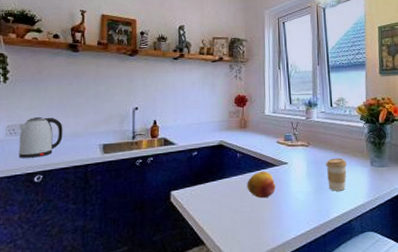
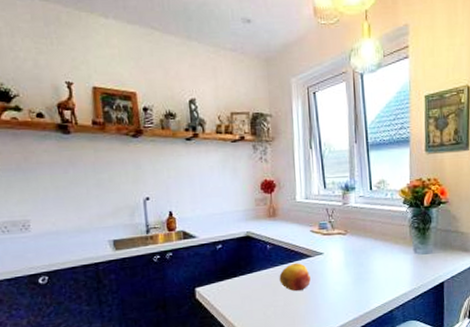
kettle: present [19,117,63,158] -> none [12,211,65,259]
coffee cup: present [326,158,347,191] -> none [365,245,388,281]

